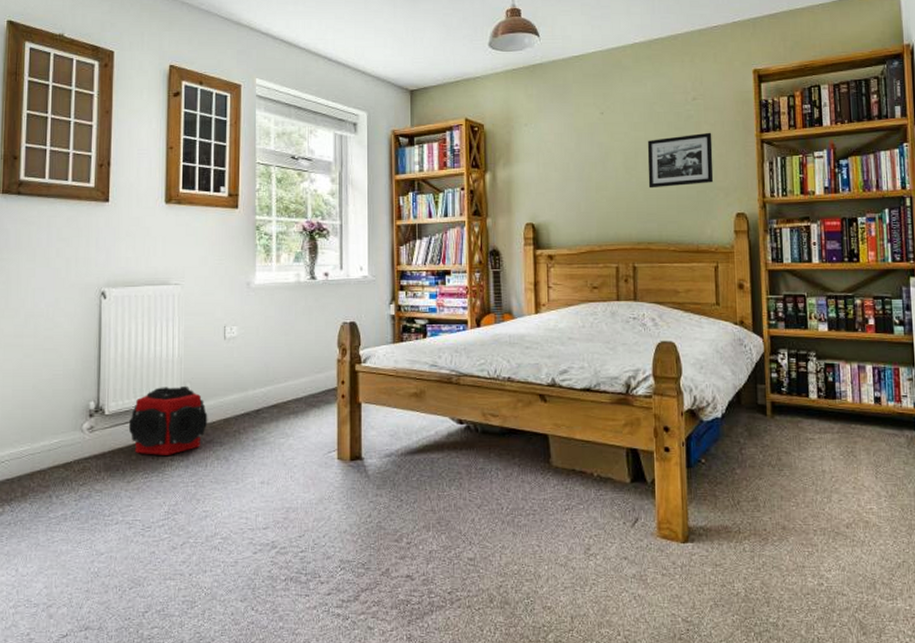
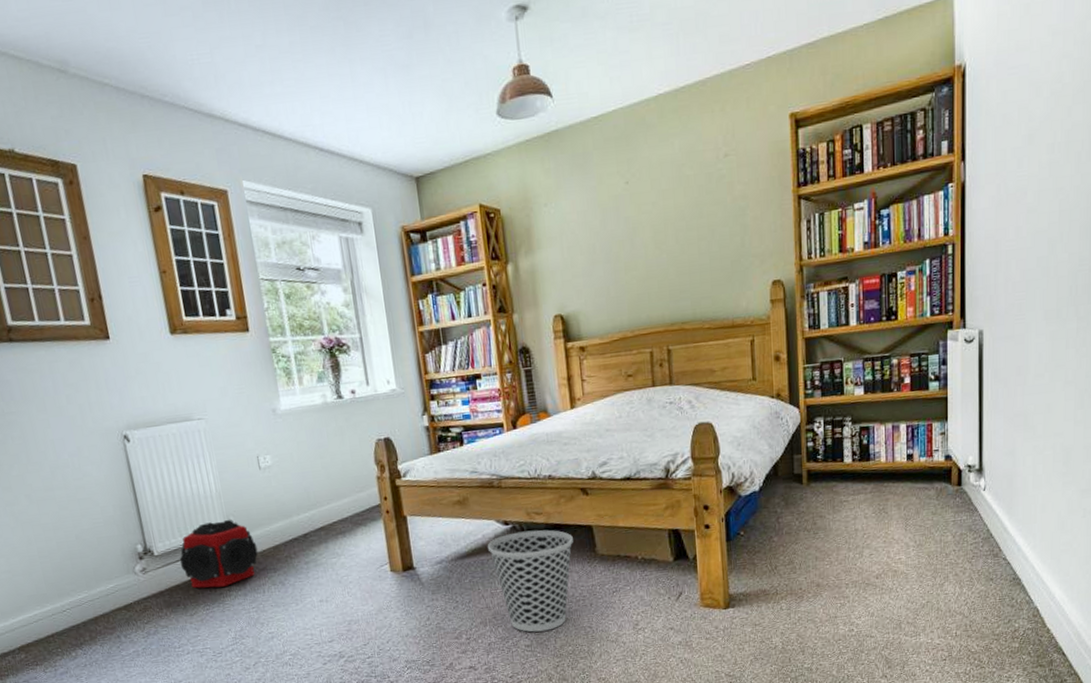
wastebasket: none [439,432,528,544] -> present [487,529,573,632]
picture frame: present [647,132,714,189] -> none [677,192,749,263]

